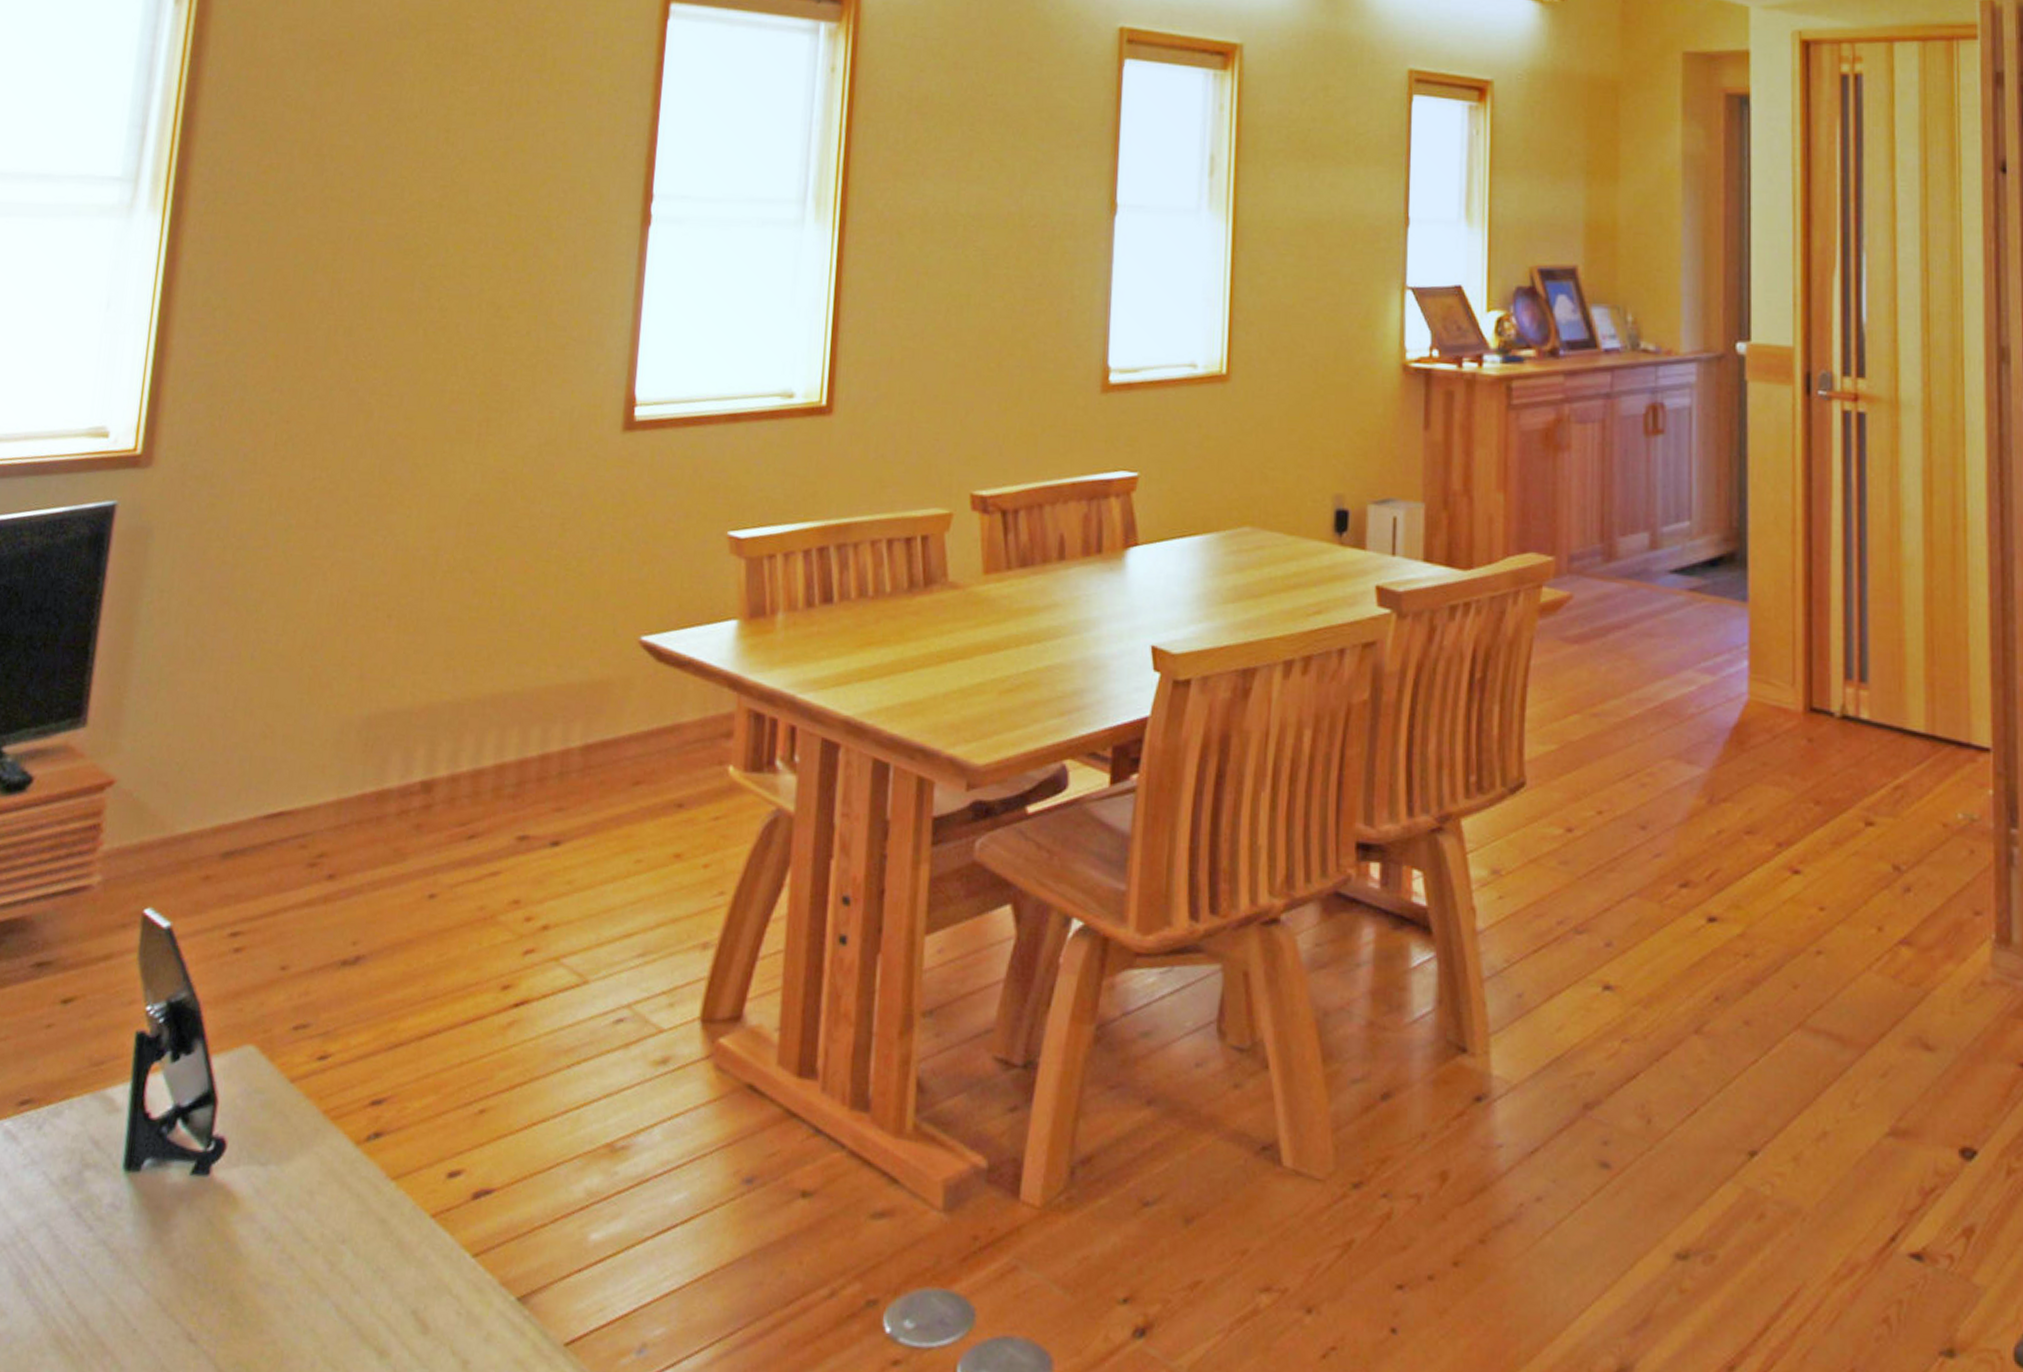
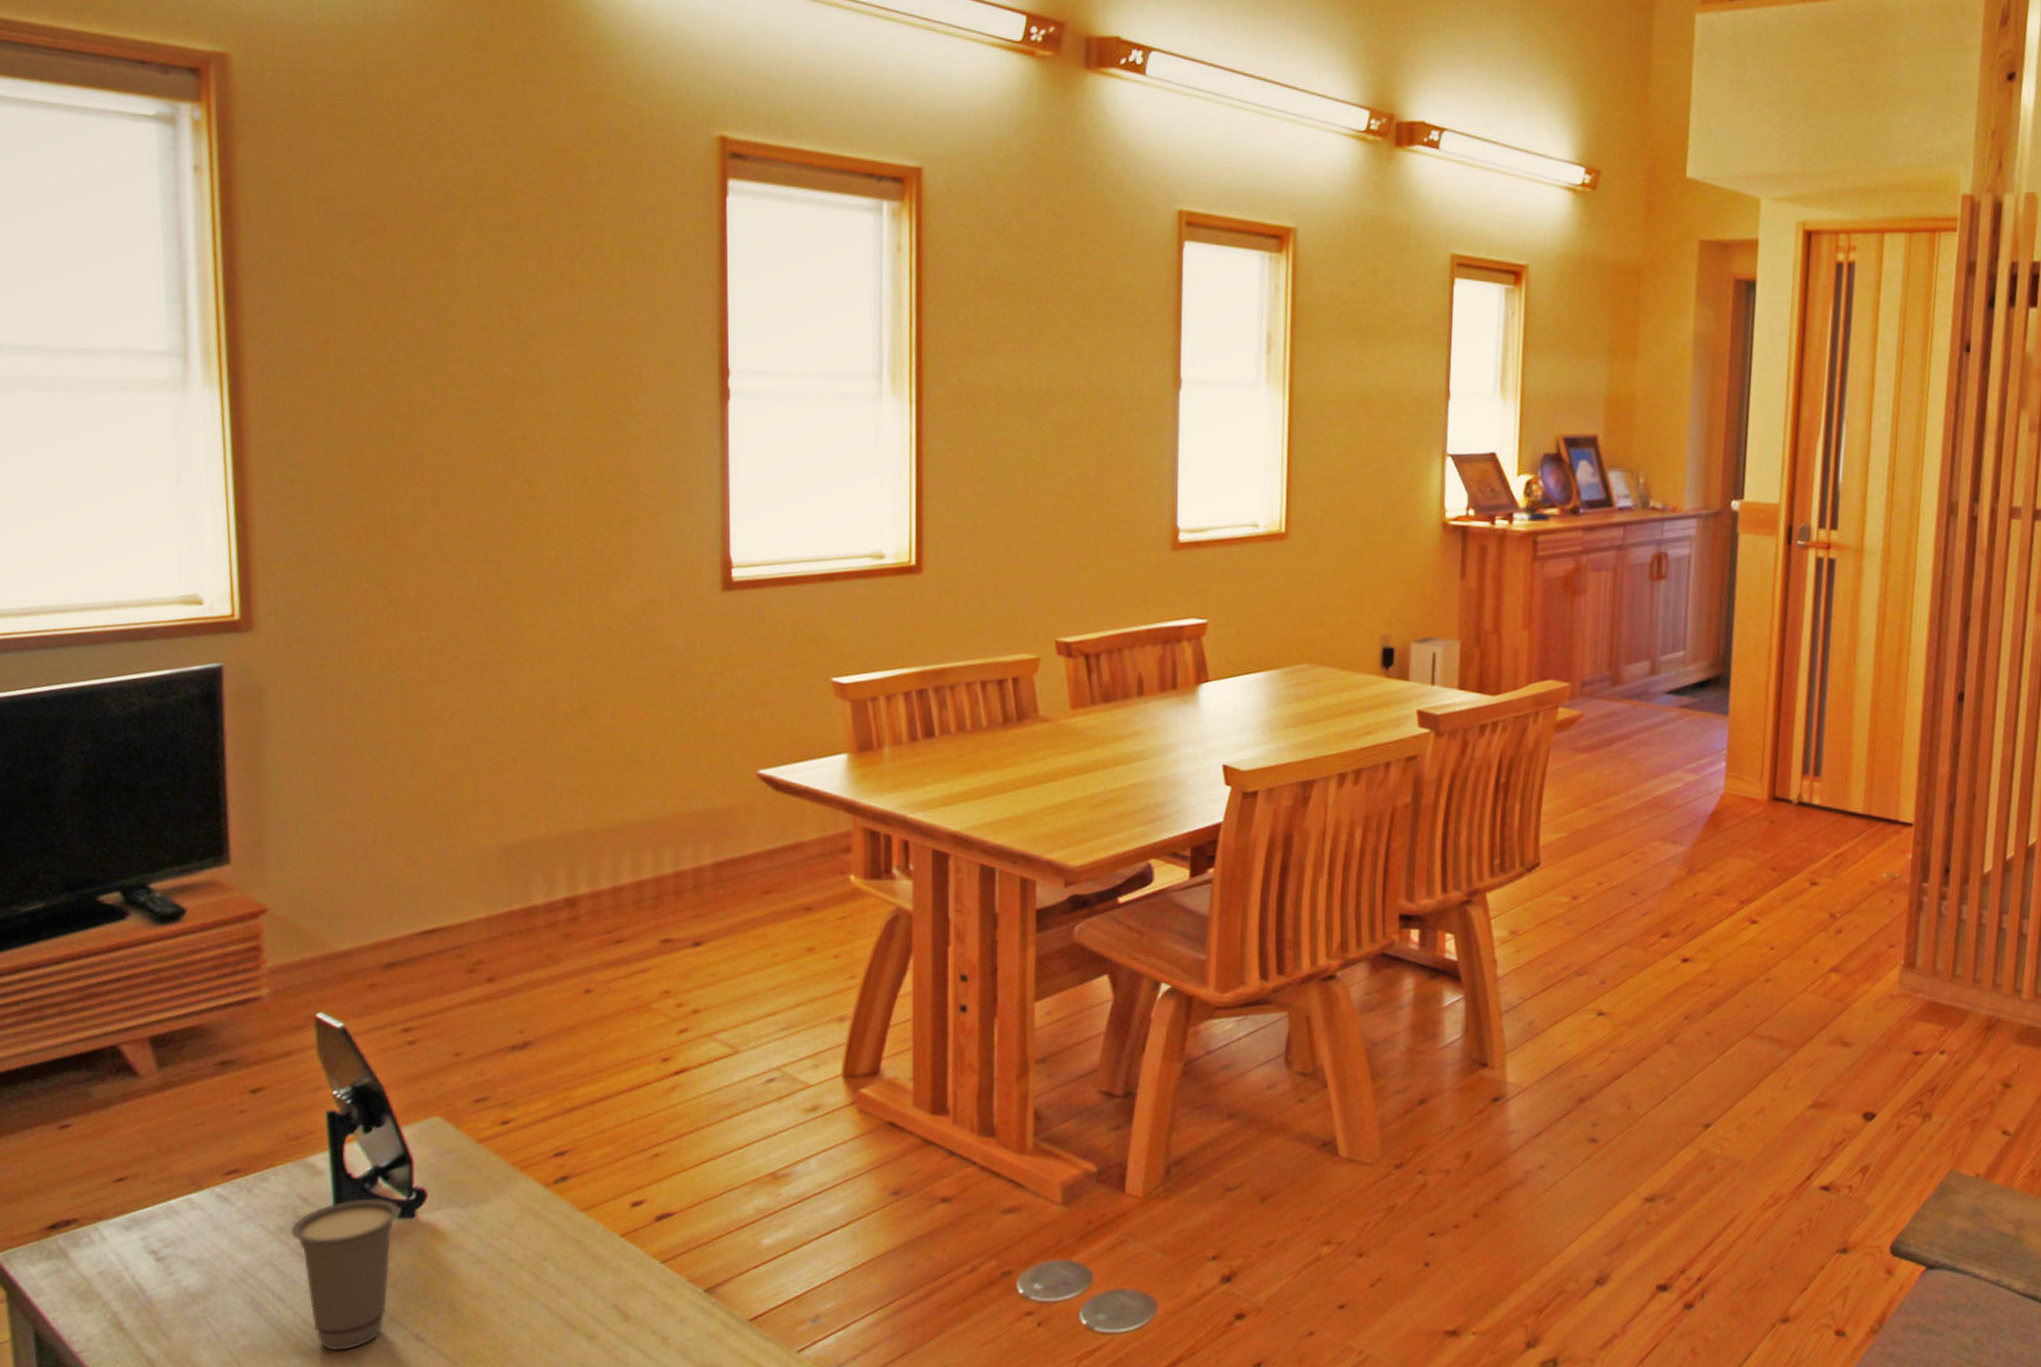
cup: none [74,1145,195,1349] -> present [291,1198,400,1351]

